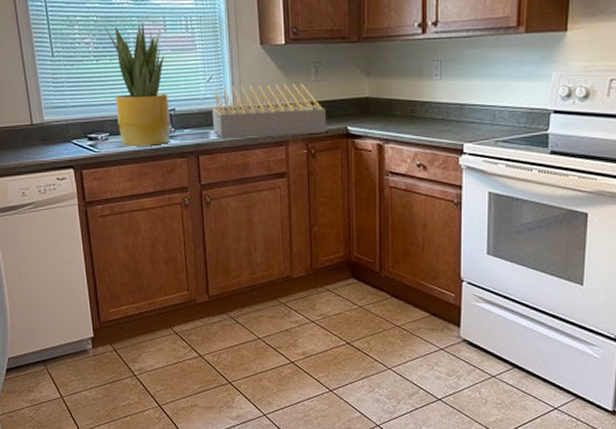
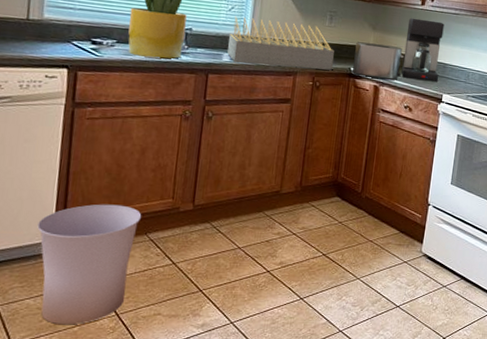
waste bin: none [78,299,164,415] -> present [37,204,142,325]
toaster: none [348,92,408,136] -> present [351,42,404,81]
coffee maker: none [407,51,455,131] -> present [401,17,445,82]

